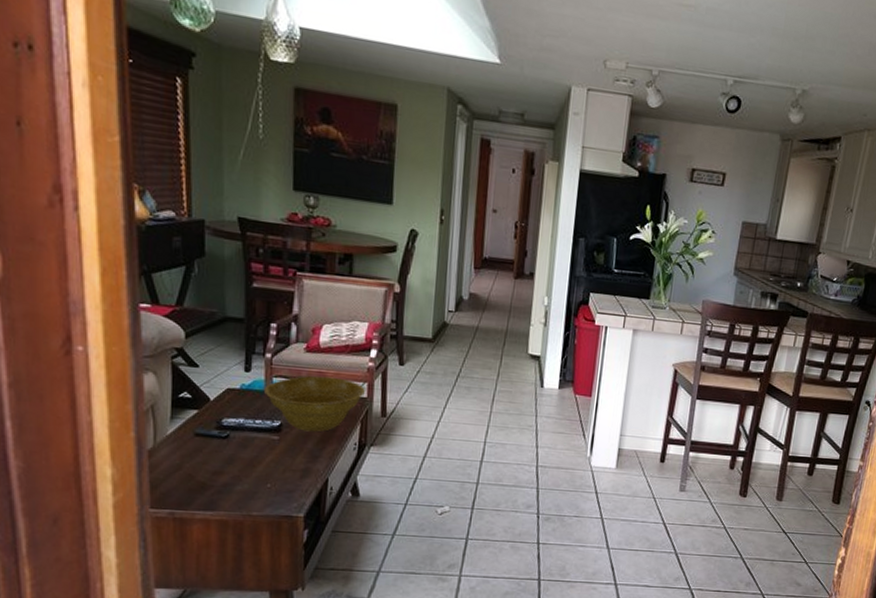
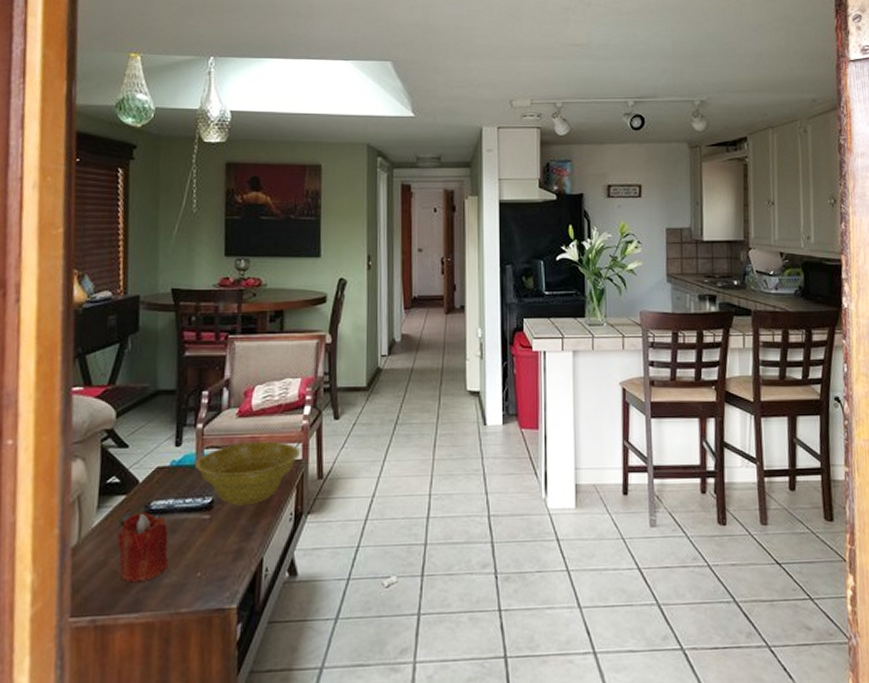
candle: none [191,427,240,487] -> present [117,512,169,583]

